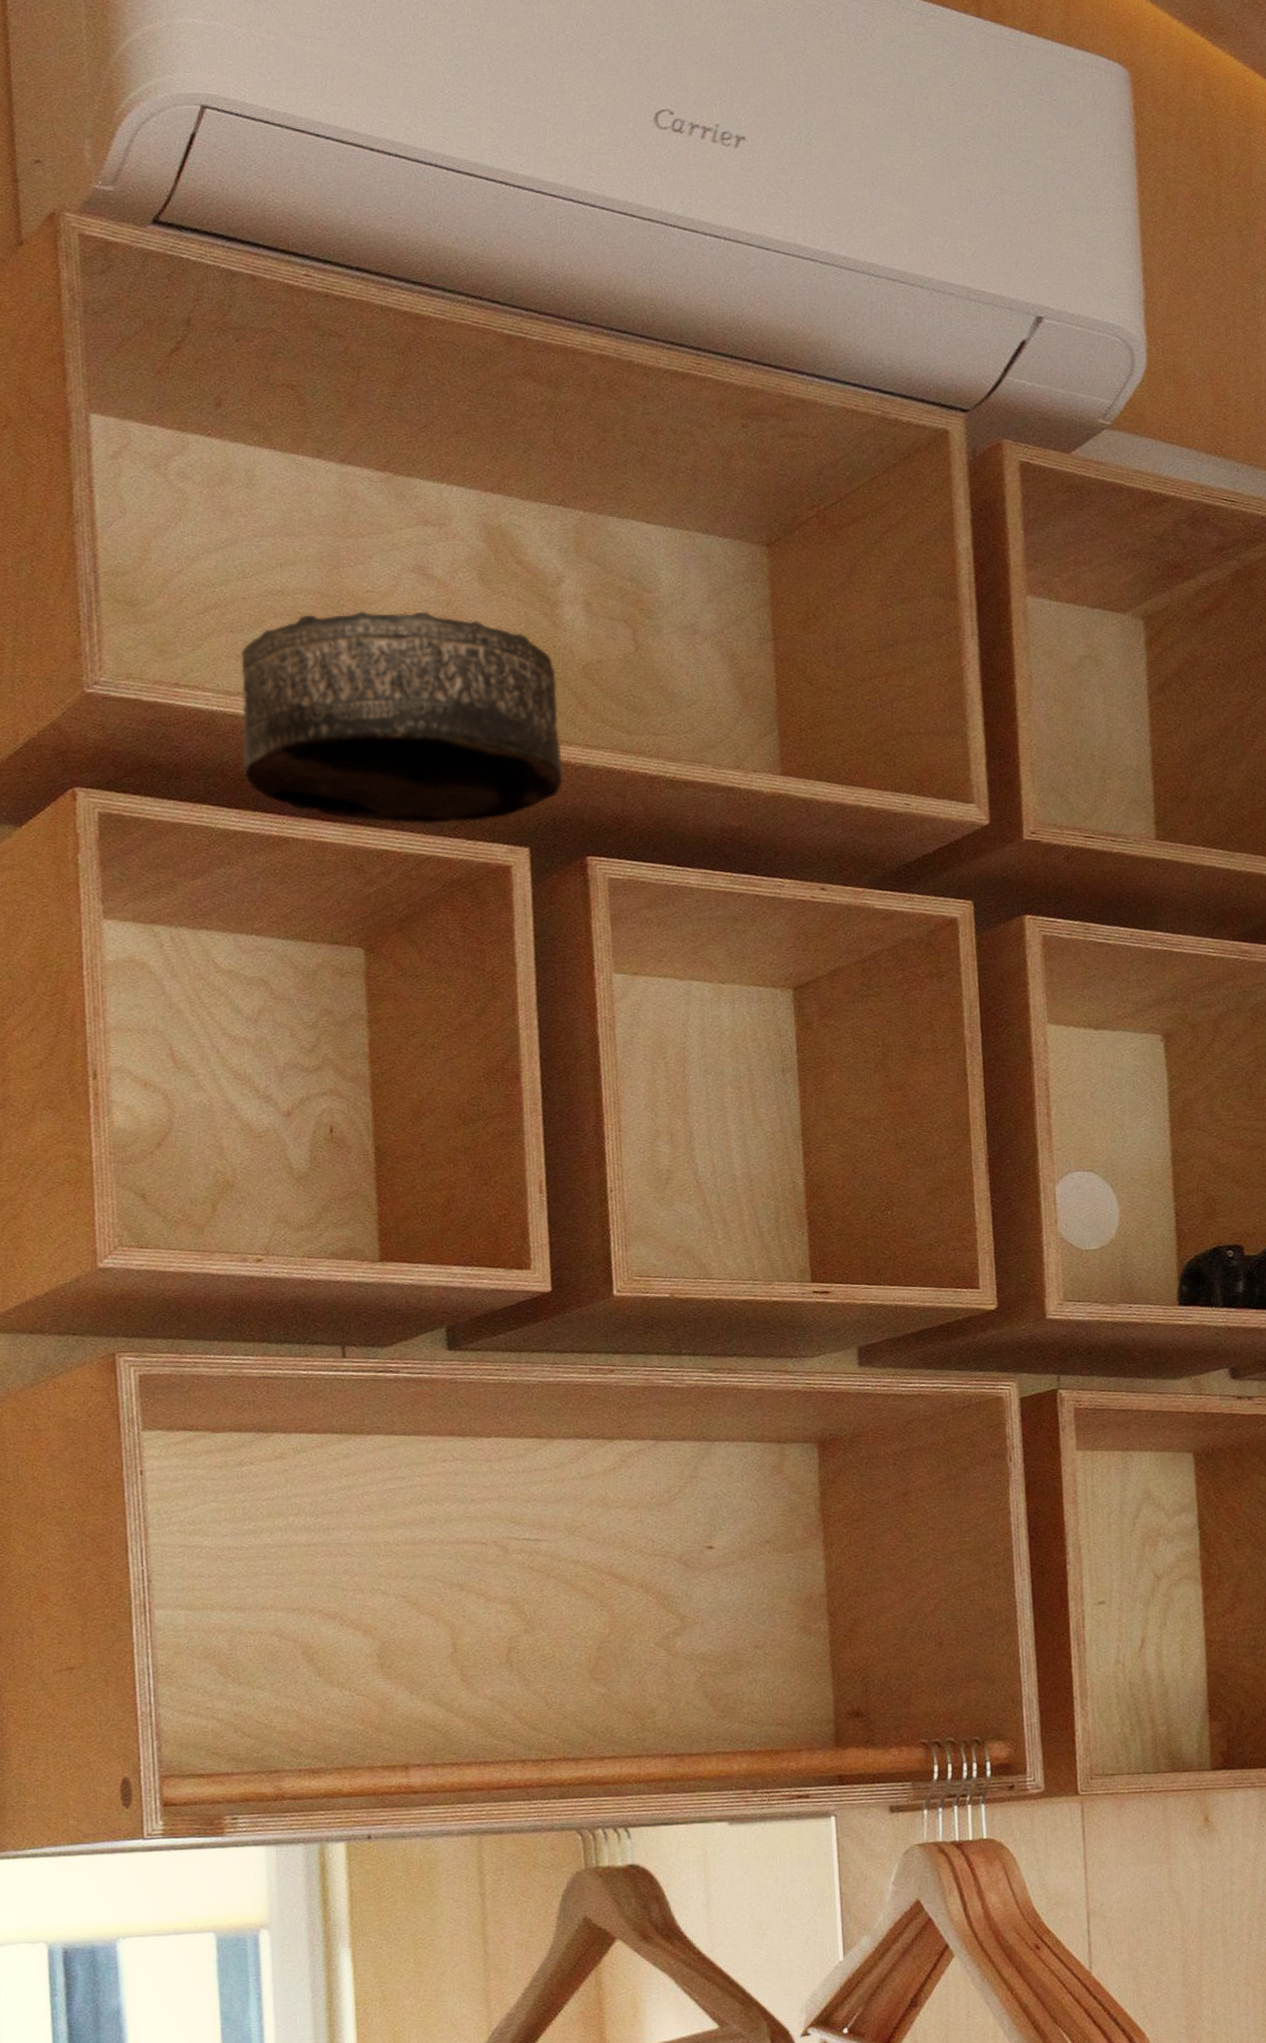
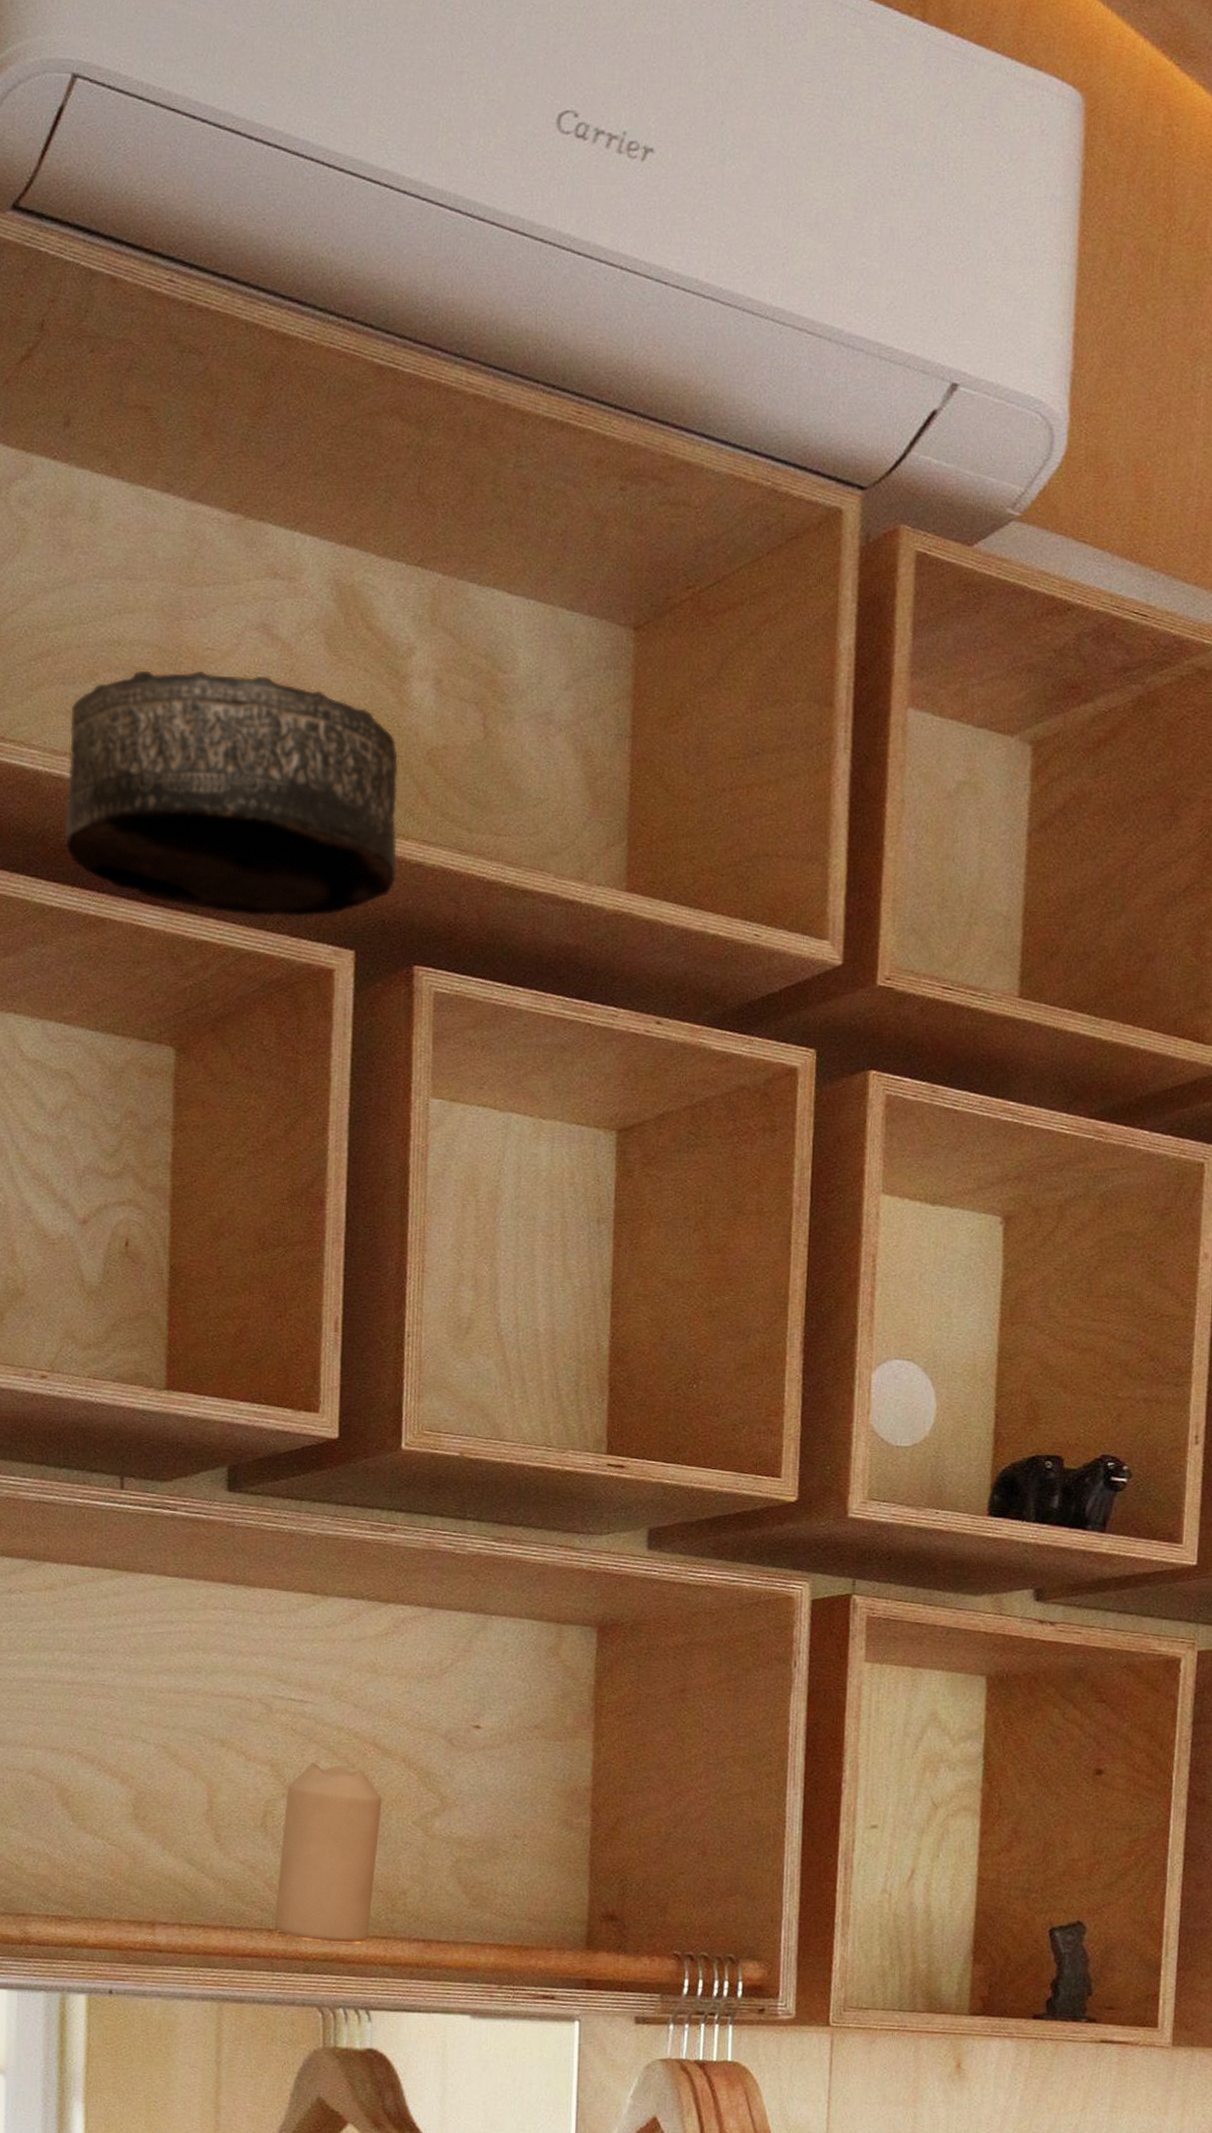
candle: none [527,1596,624,1766] -> present [275,1762,382,1943]

